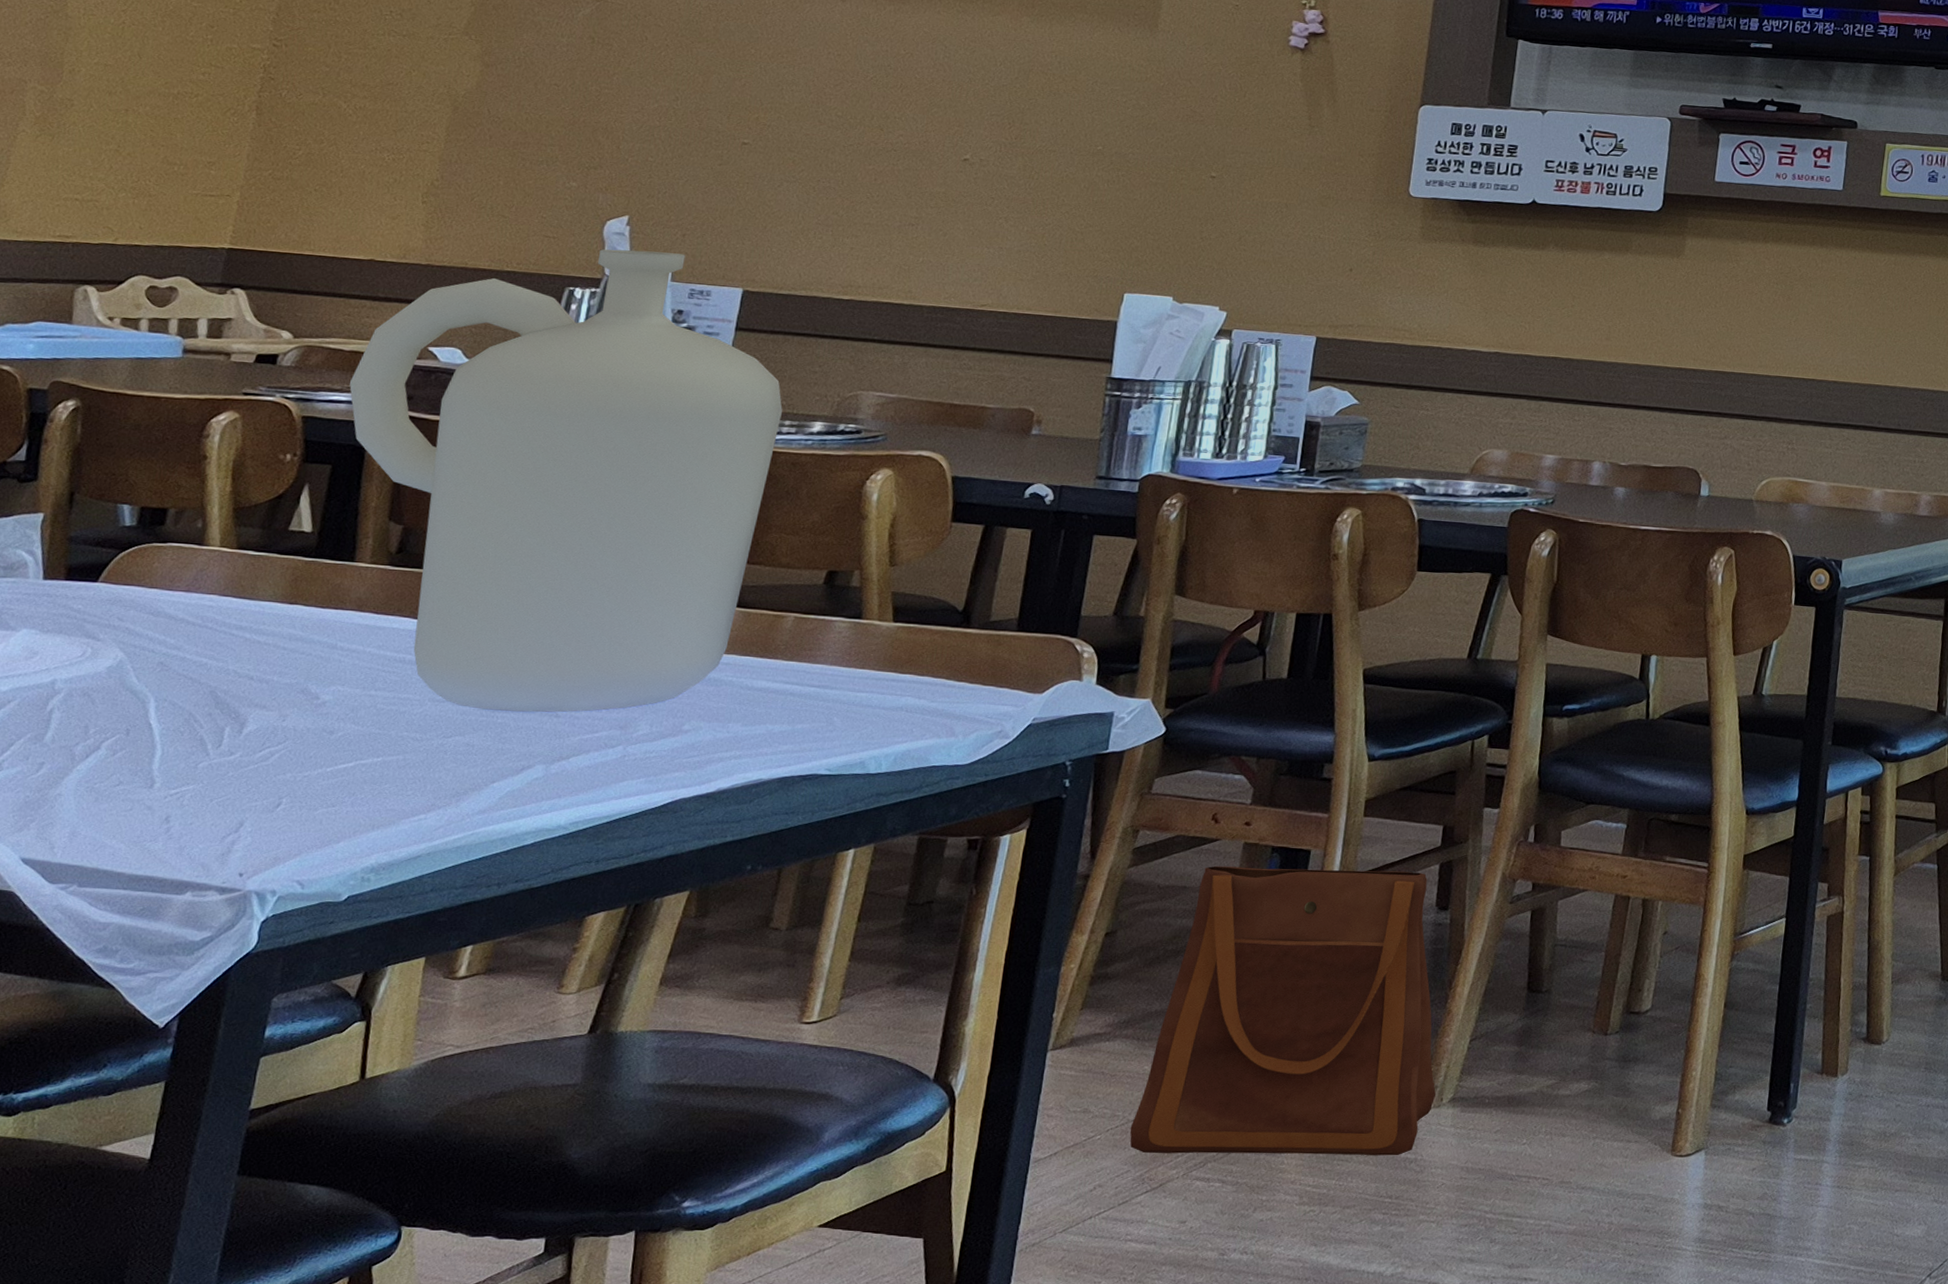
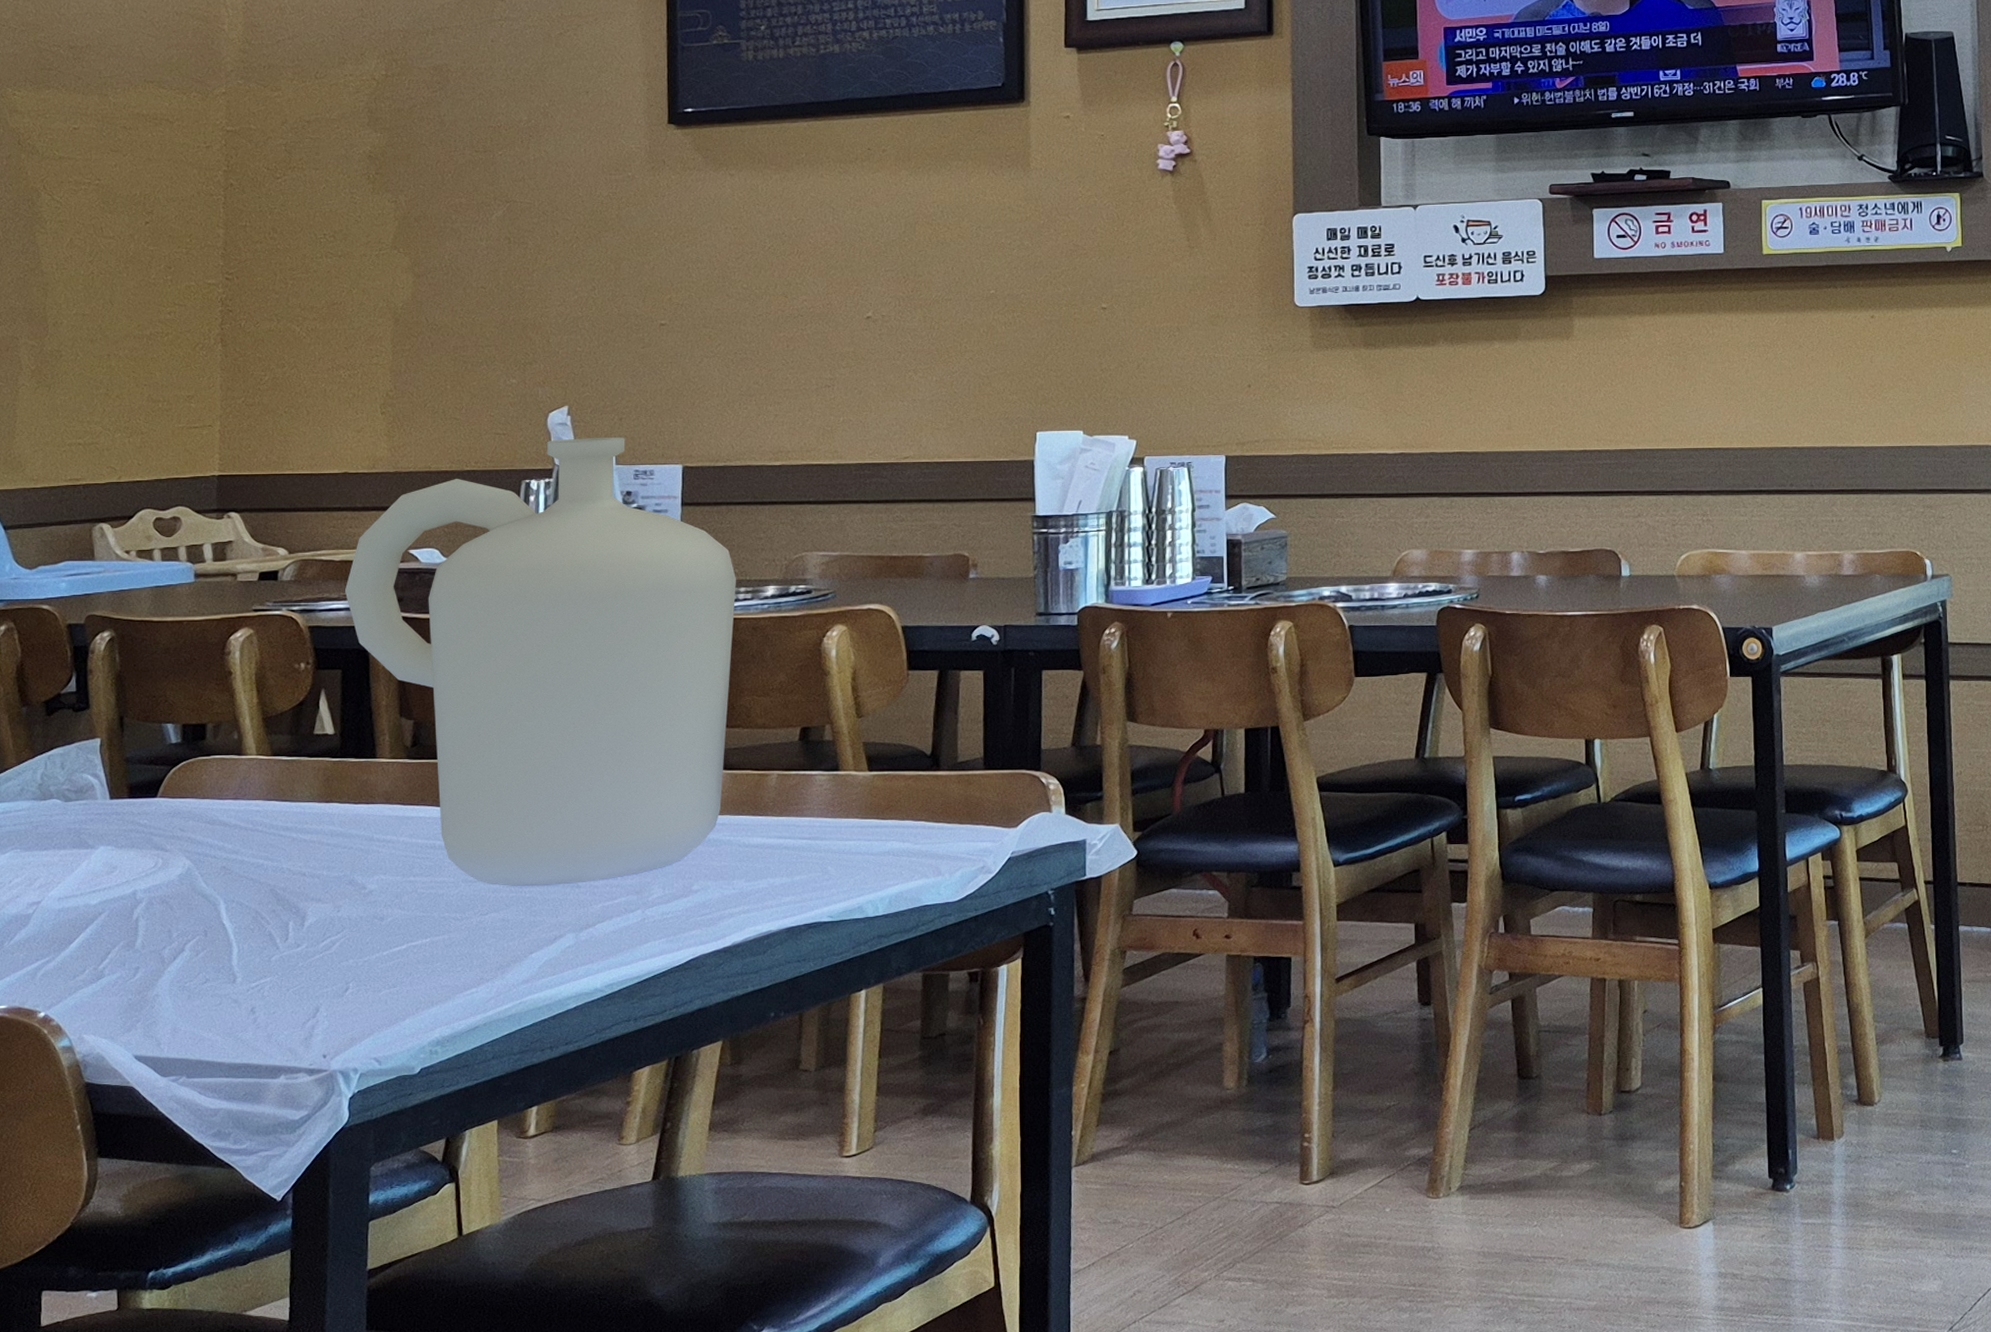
shopping bag: present [1130,865,1436,1156] -> none [1159,971,1443,1257]

